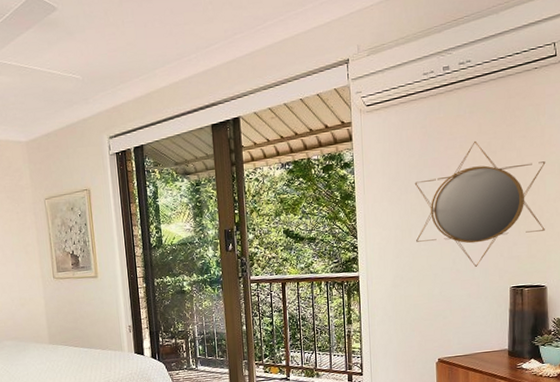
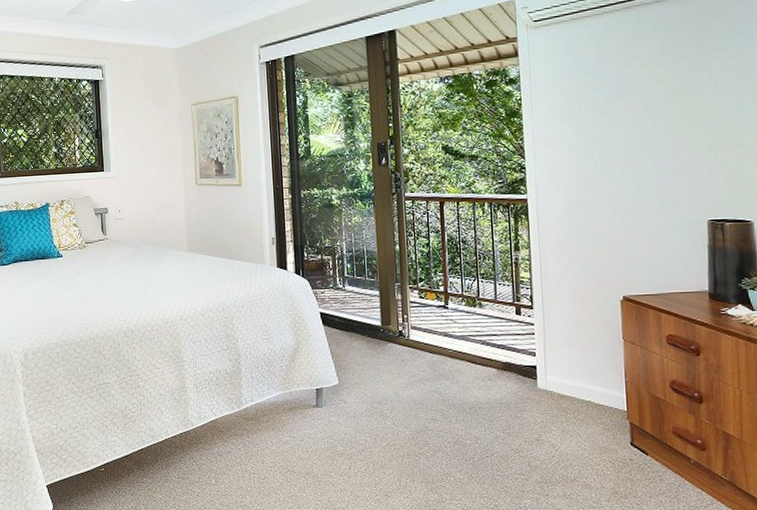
home mirror: present [414,140,546,267] -> none [589,60,747,196]

